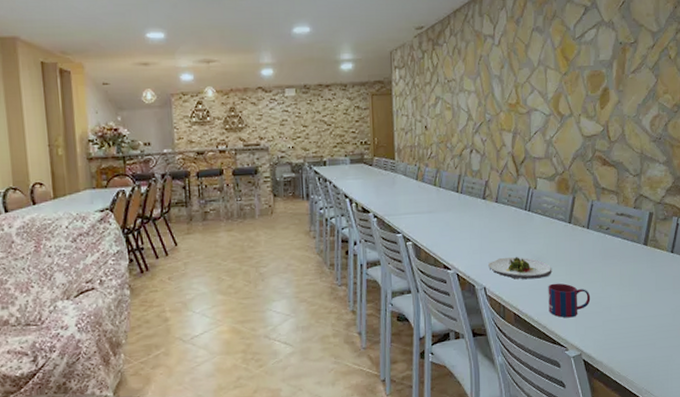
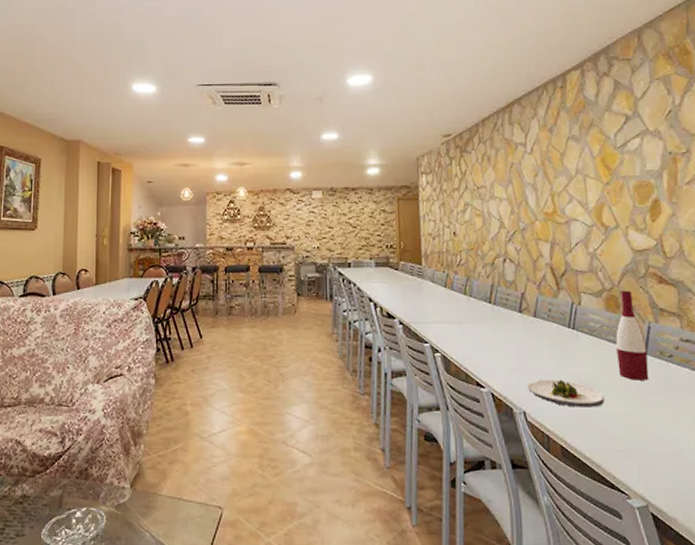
mug: present [548,283,591,318] -> none [601,415,656,459]
wine bottle: none [564,173,589,252] -> present [616,290,649,380]

